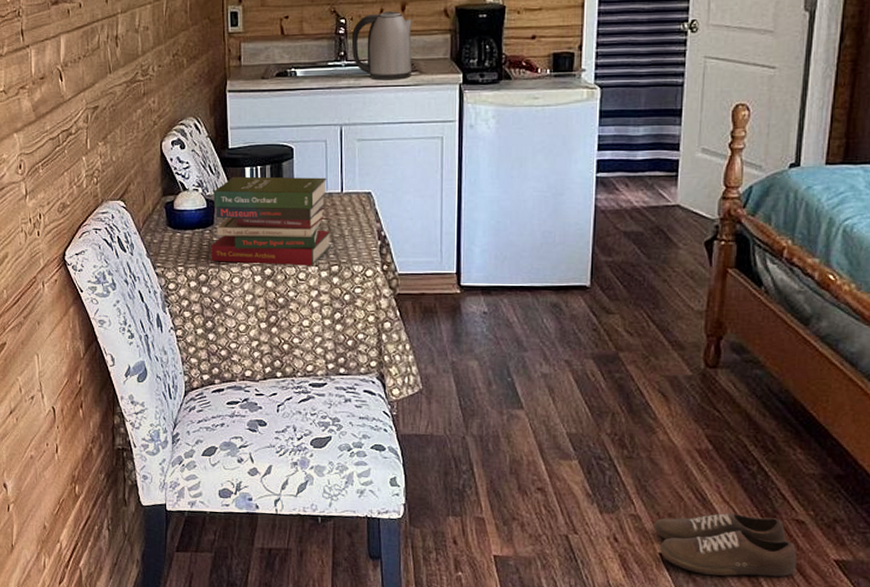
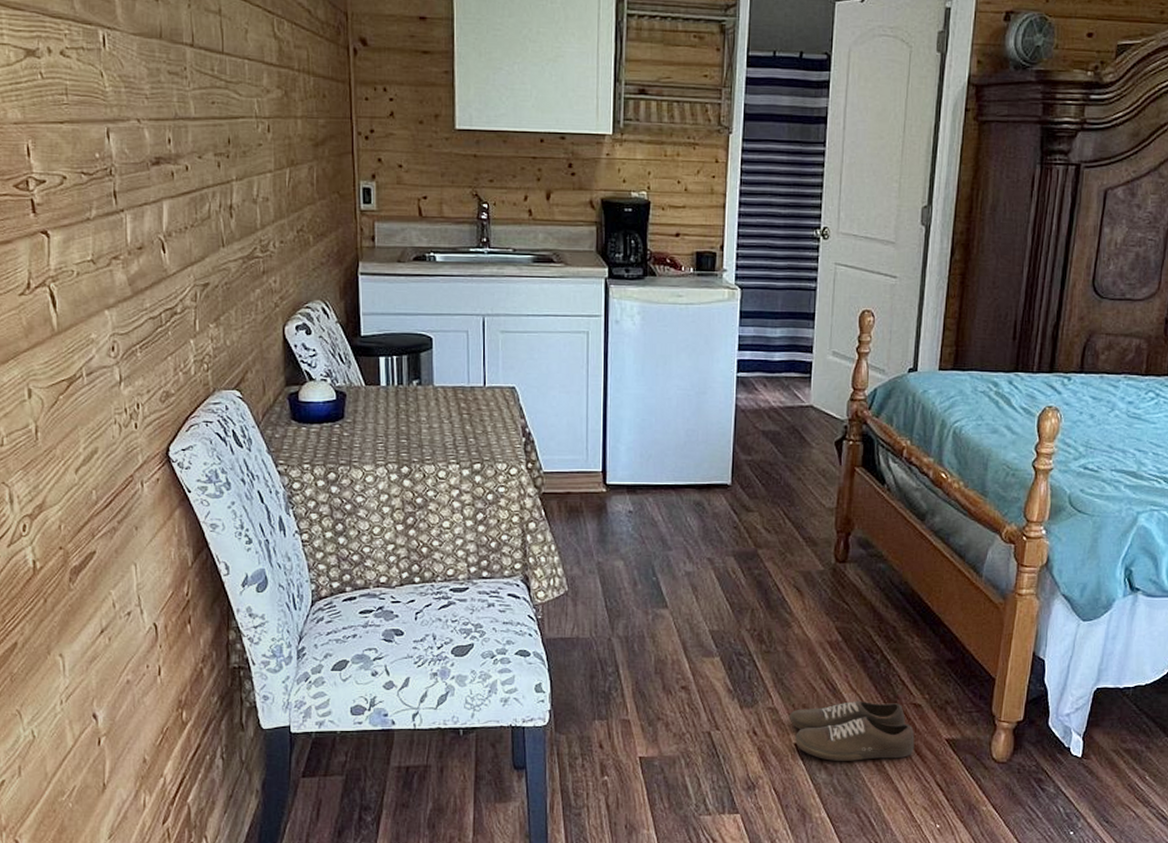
books: present [211,176,331,266] -> none [341,366,473,464]
kettle: present [351,11,412,81] -> none [494,199,557,271]

